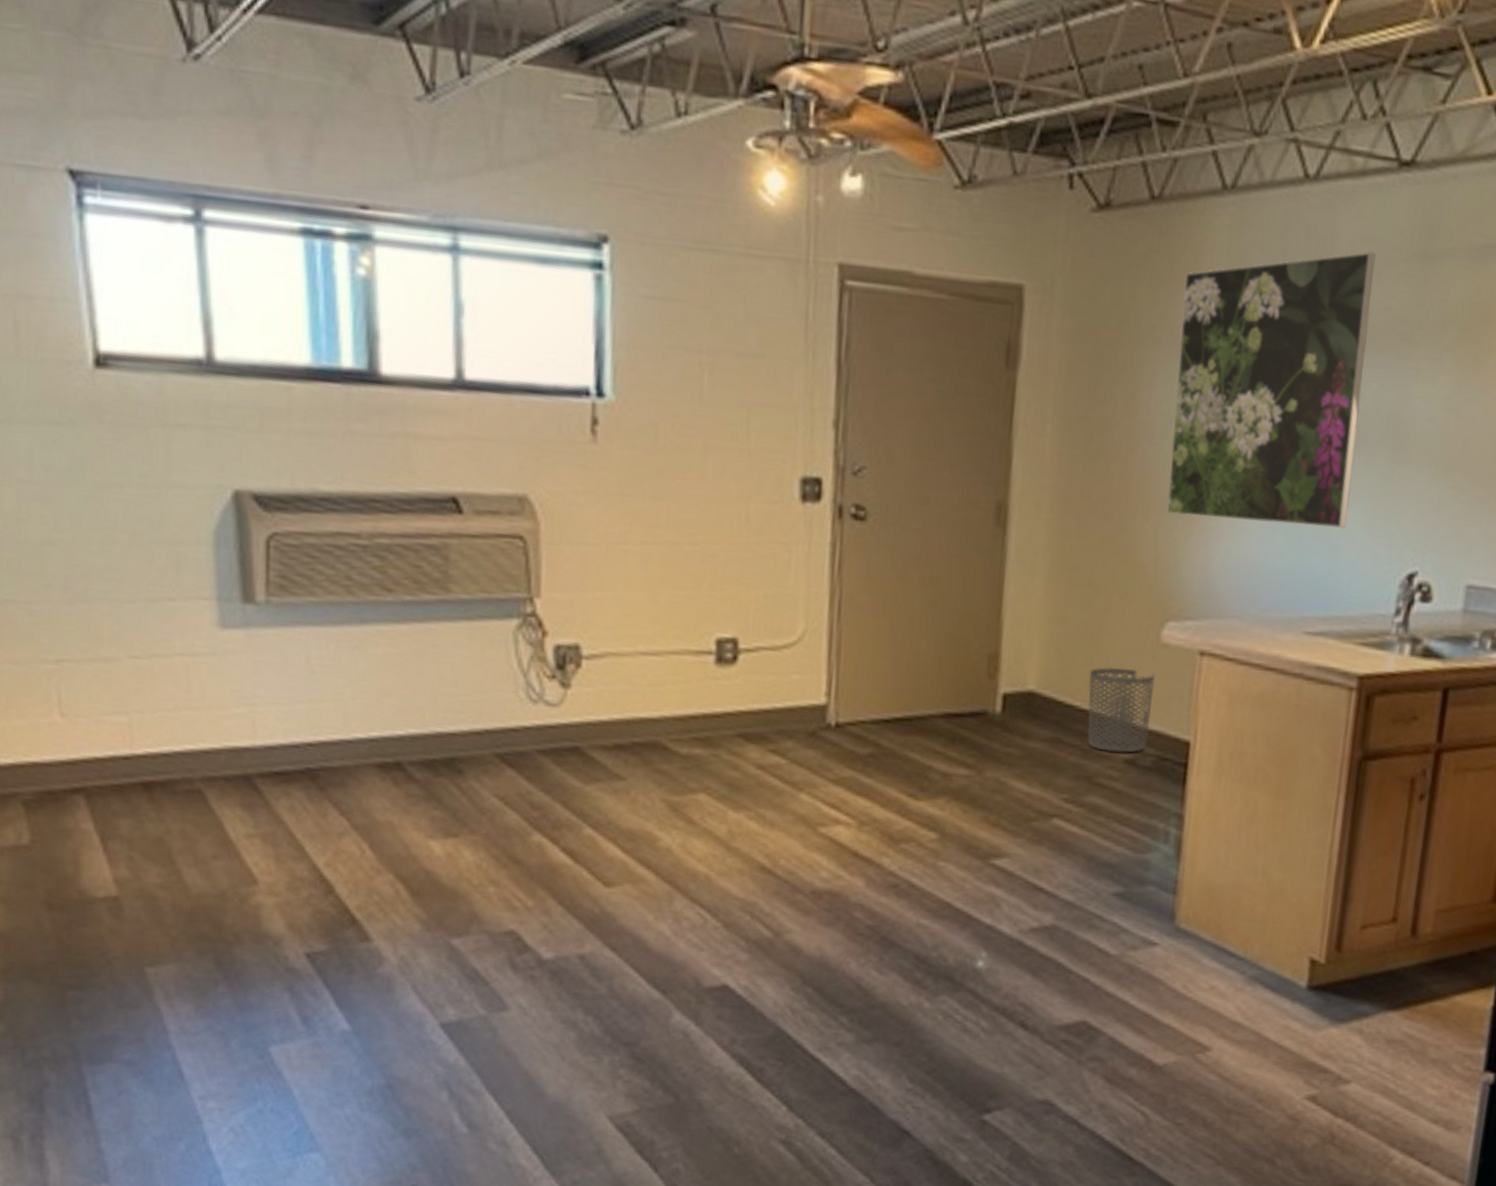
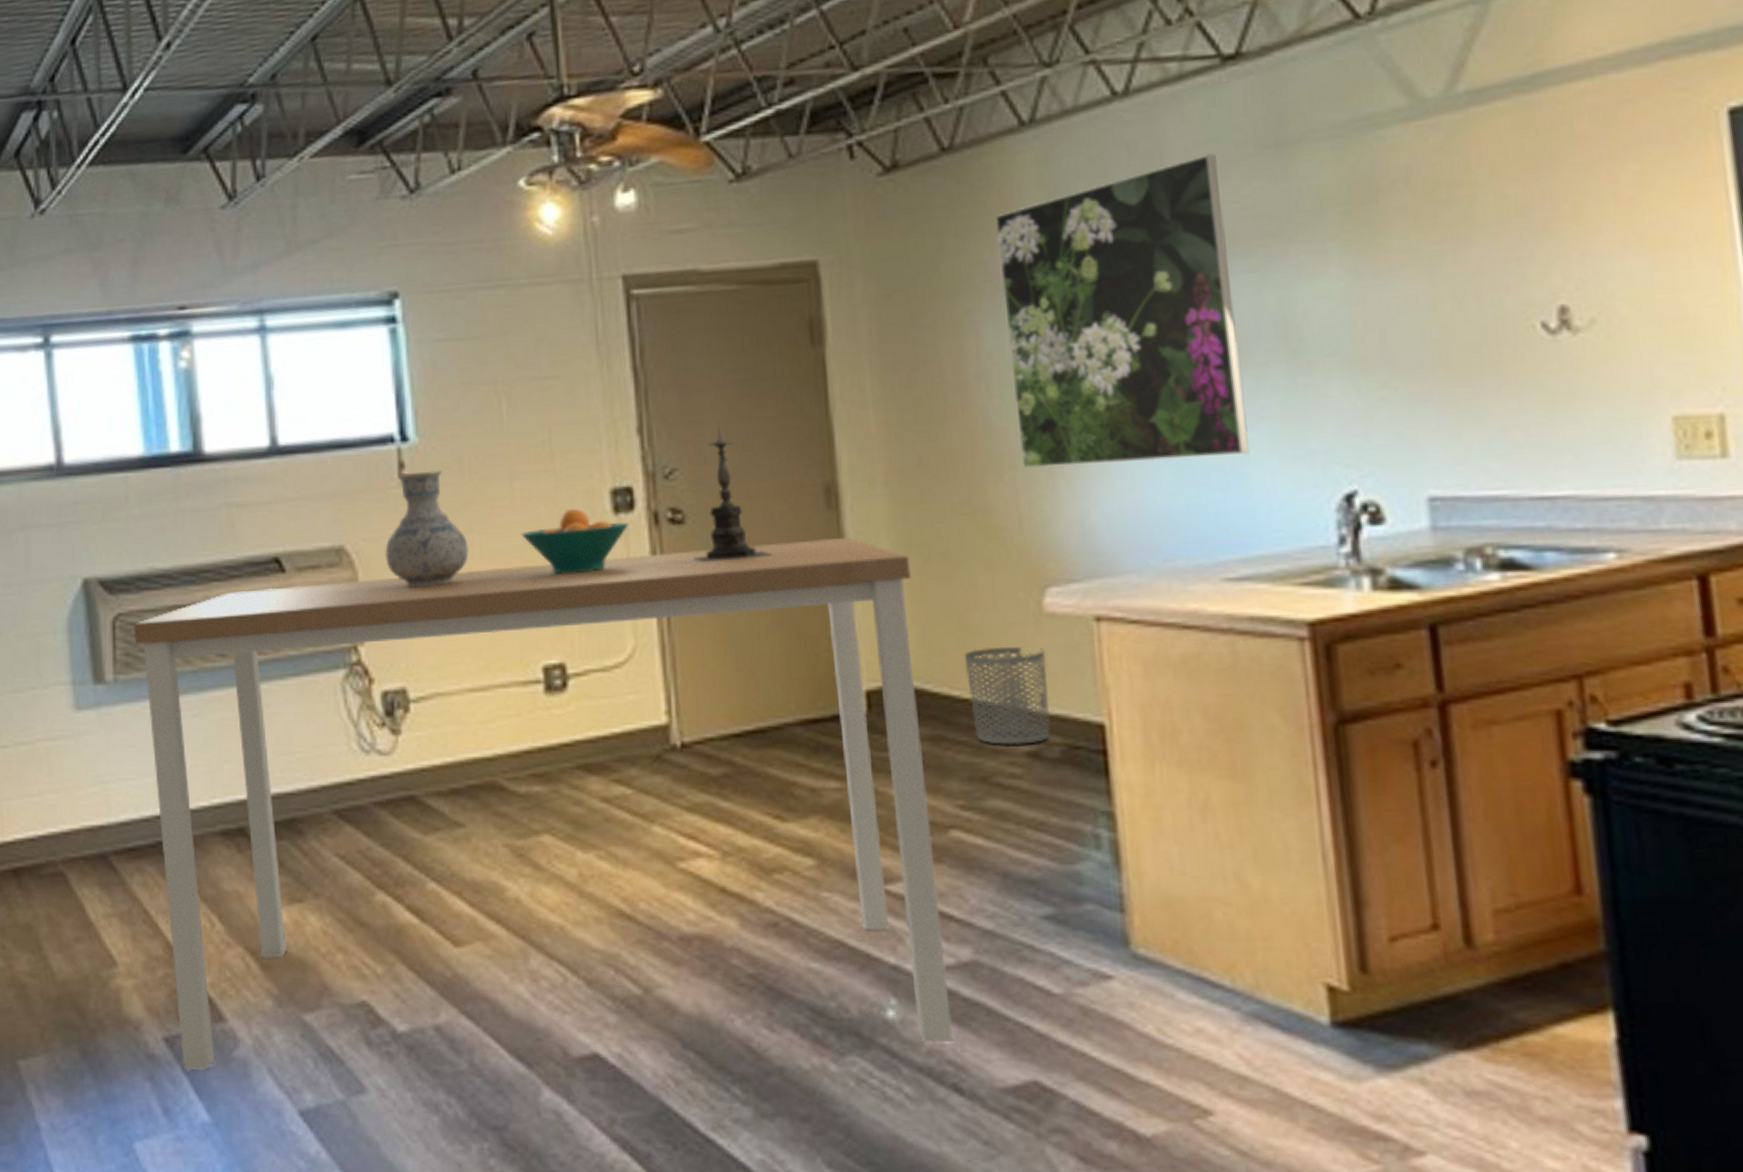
dining table: none [290,526,1059,989] -> present [133,537,953,1070]
vase: none [569,430,656,548] -> present [385,470,469,588]
fruit bowl: none [709,490,815,555] -> present [521,508,629,574]
candle holder: none [870,428,942,563] -> present [694,422,773,562]

